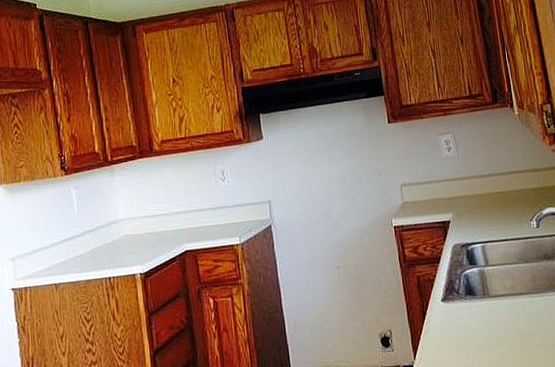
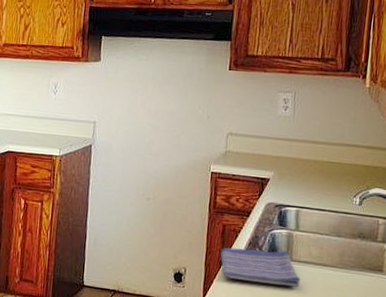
dish towel: none [421,289,502,330] -> present [220,247,301,288]

